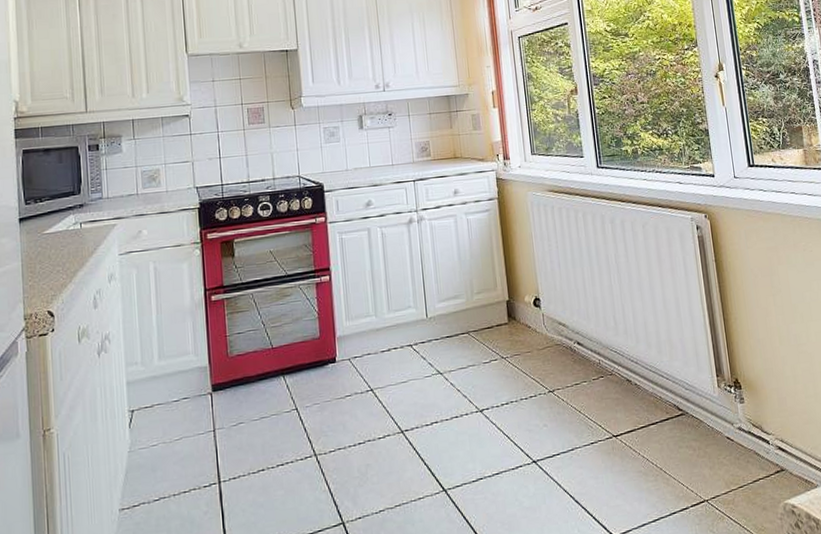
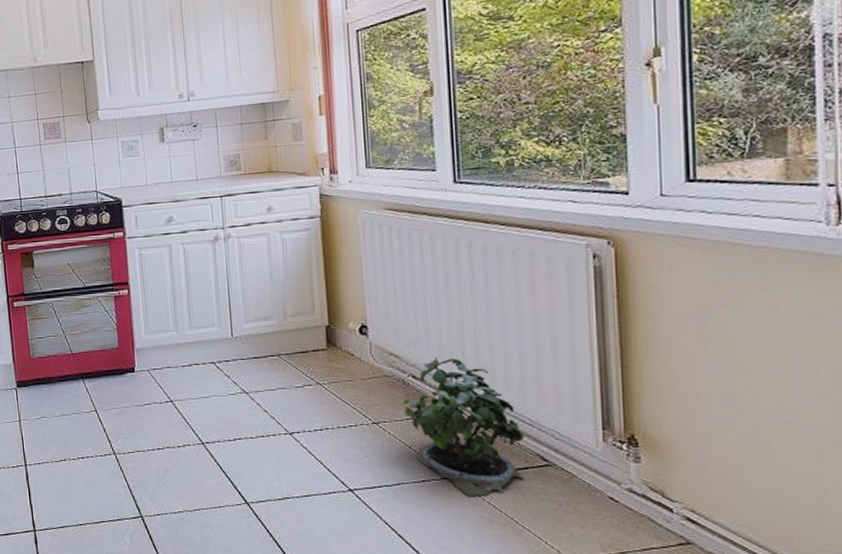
potted plant: none [572,323,668,454] -> present [403,356,526,497]

